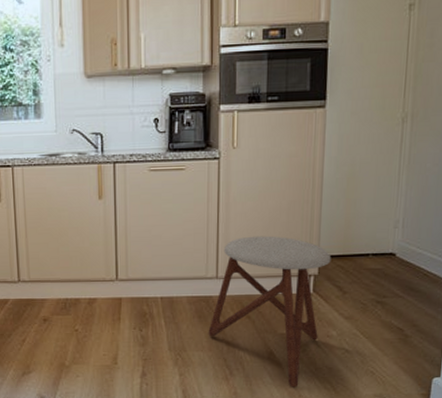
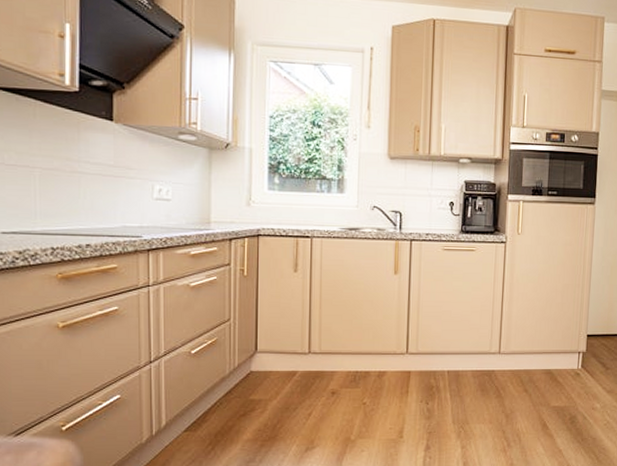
stool: present [208,236,331,387] -> none [489,315,597,457]

